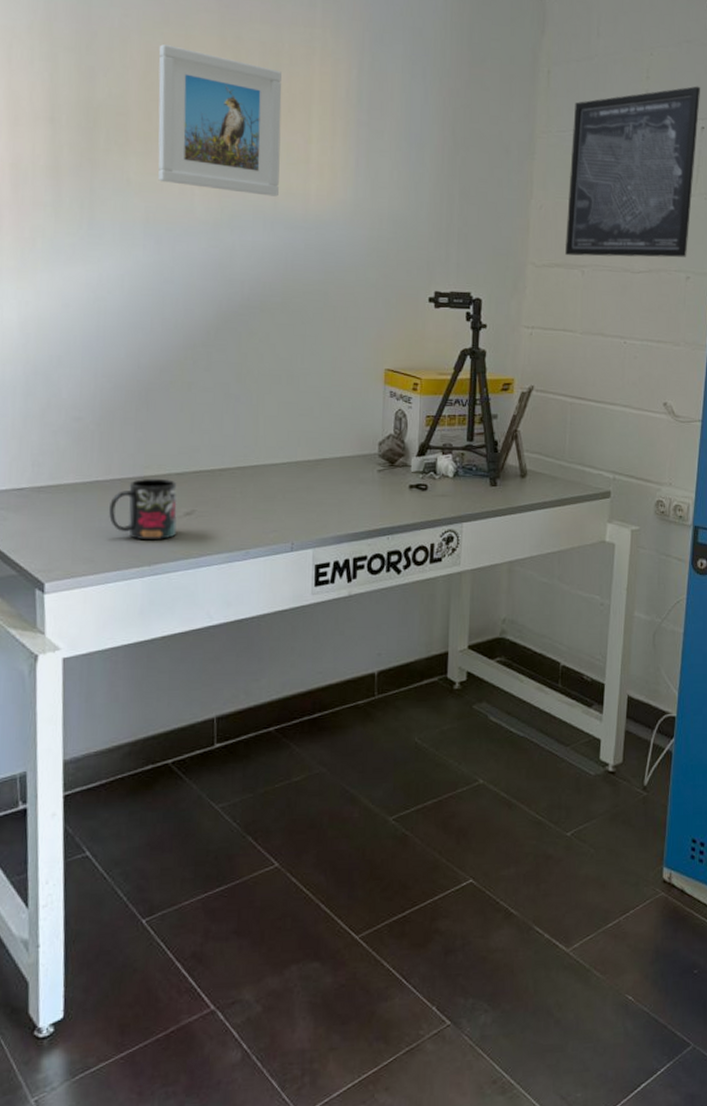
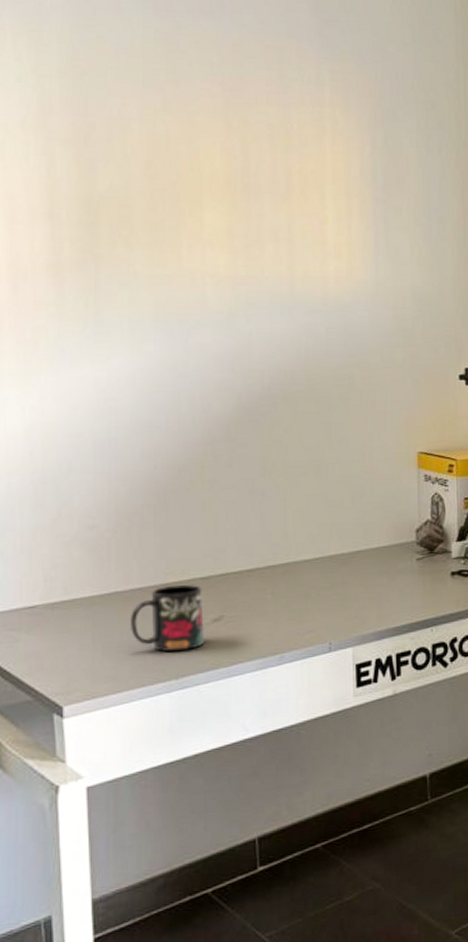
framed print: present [158,44,282,197] -> none [161,132,295,281]

